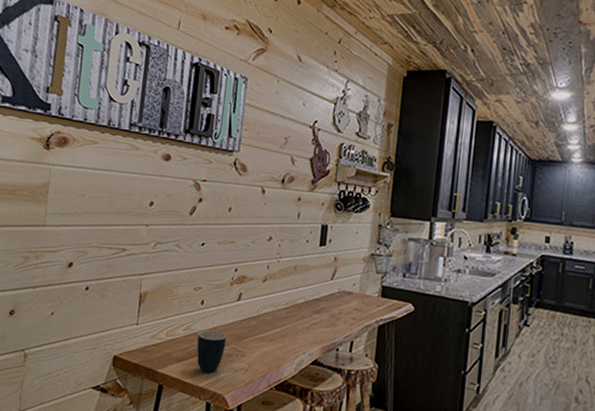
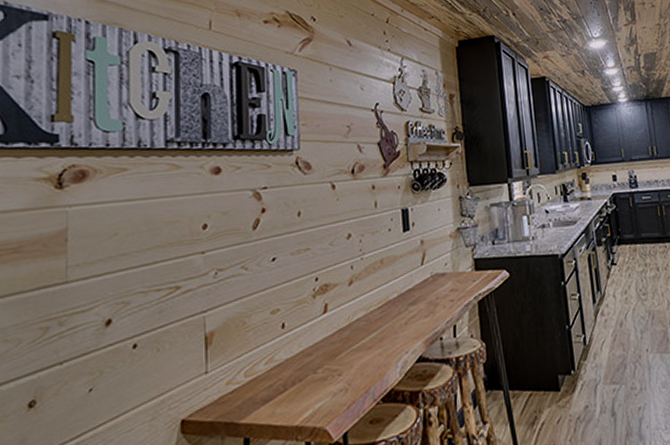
mug: present [196,329,227,373] -> none [284,353,318,408]

